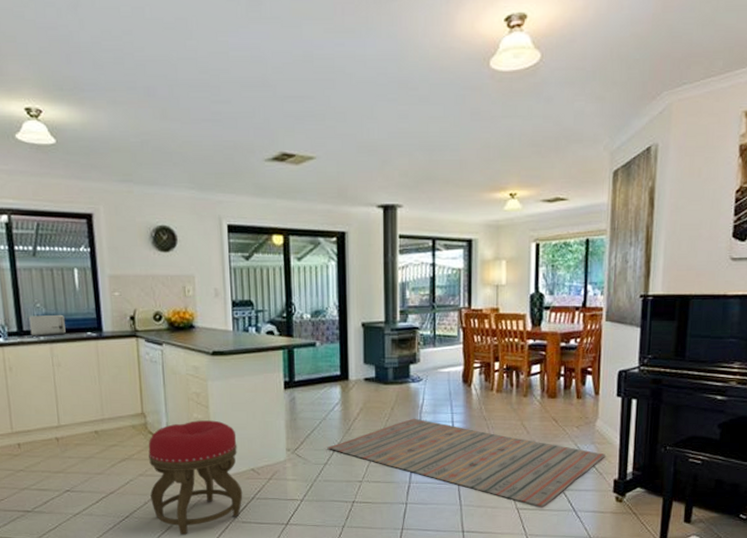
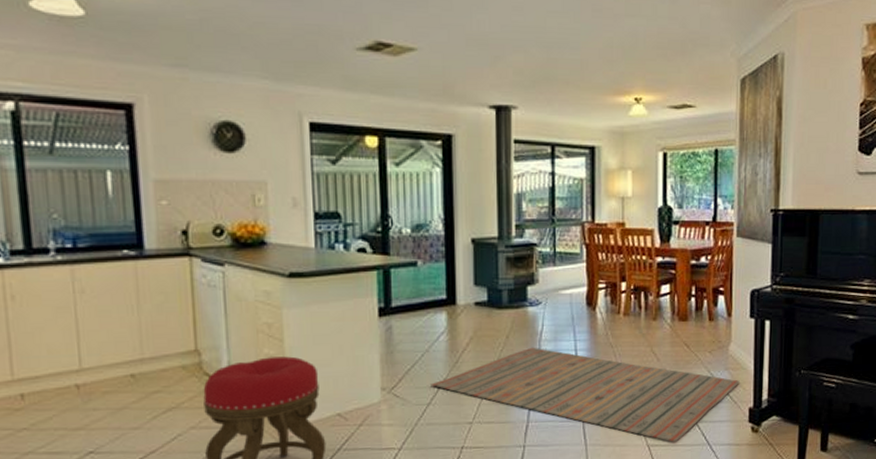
toaster: present [29,314,67,338] -> none [41,227,95,257]

